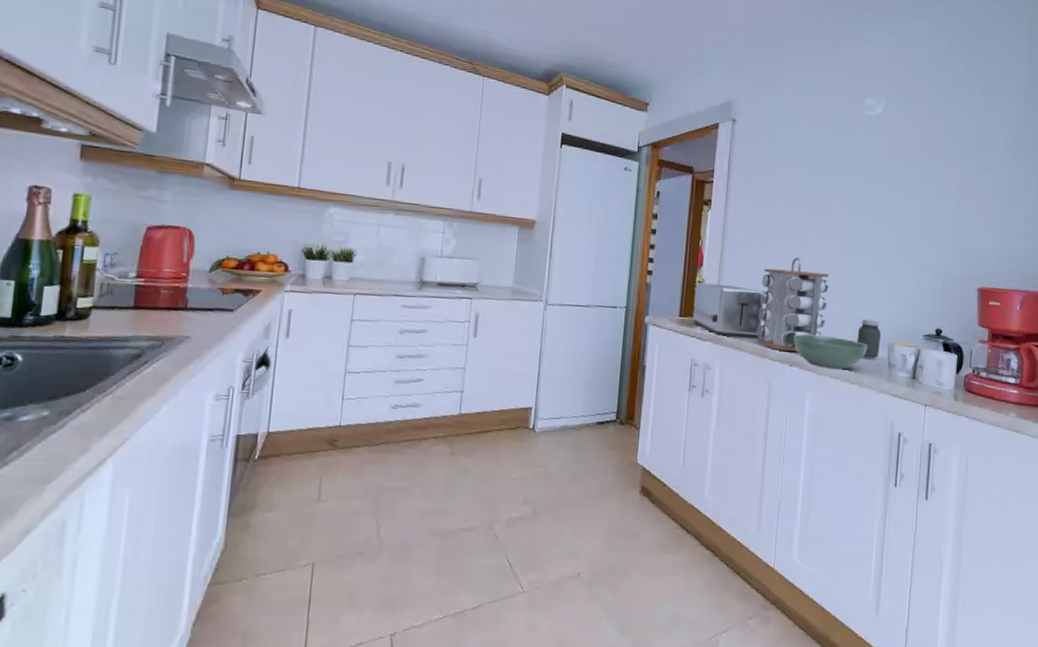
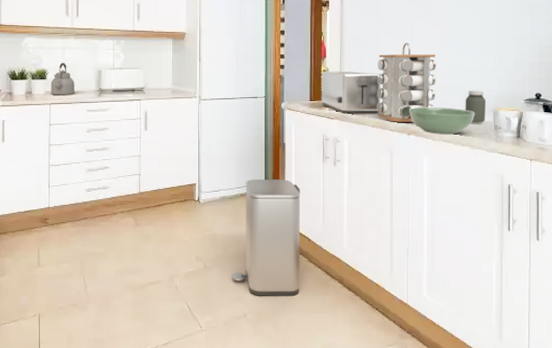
kettle: none [356,242,389,285] -> present [51,62,75,95]
pedal bin: none [566,407,660,554] -> present [232,179,301,297]

